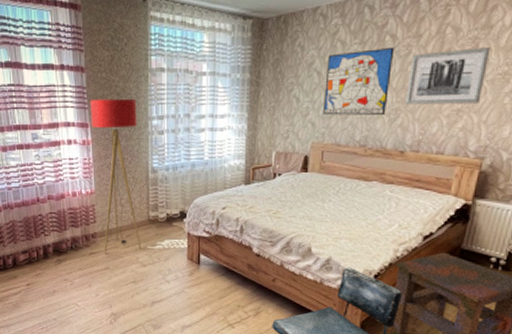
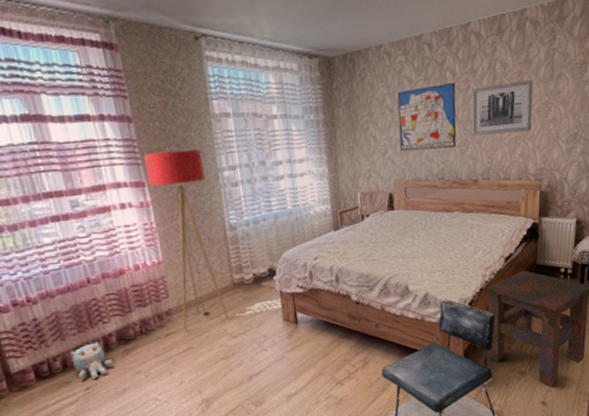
plush toy: none [19,249,49,278] -> present [70,342,114,380]

